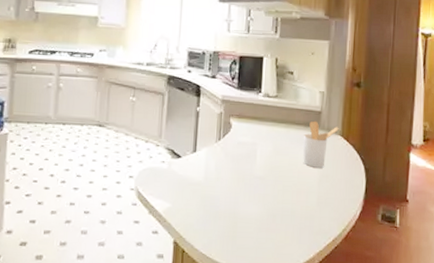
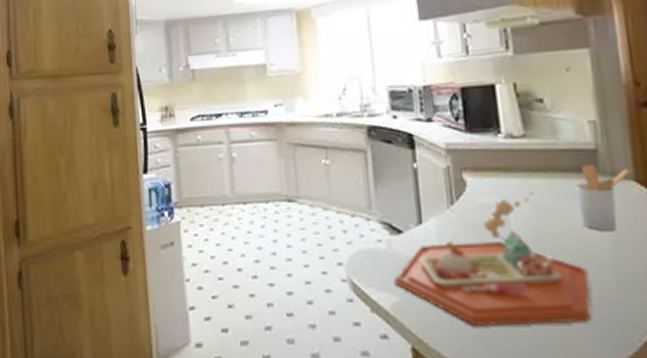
food tray: none [168,136,301,229] -> present [393,191,592,328]

